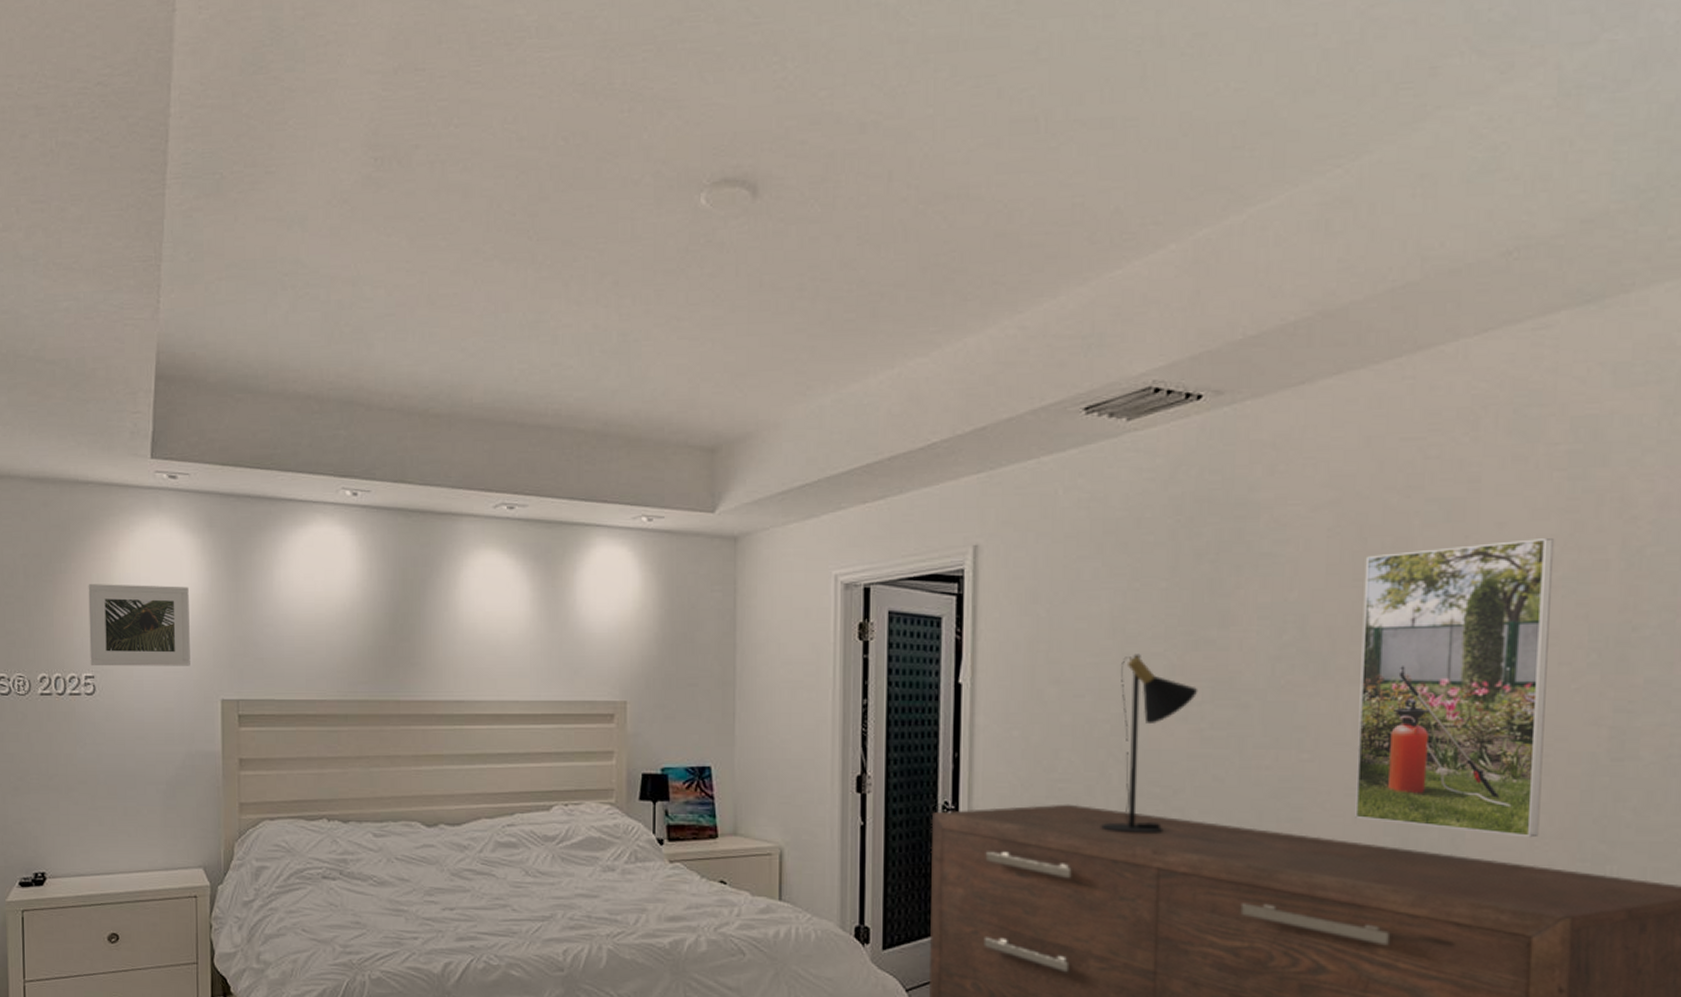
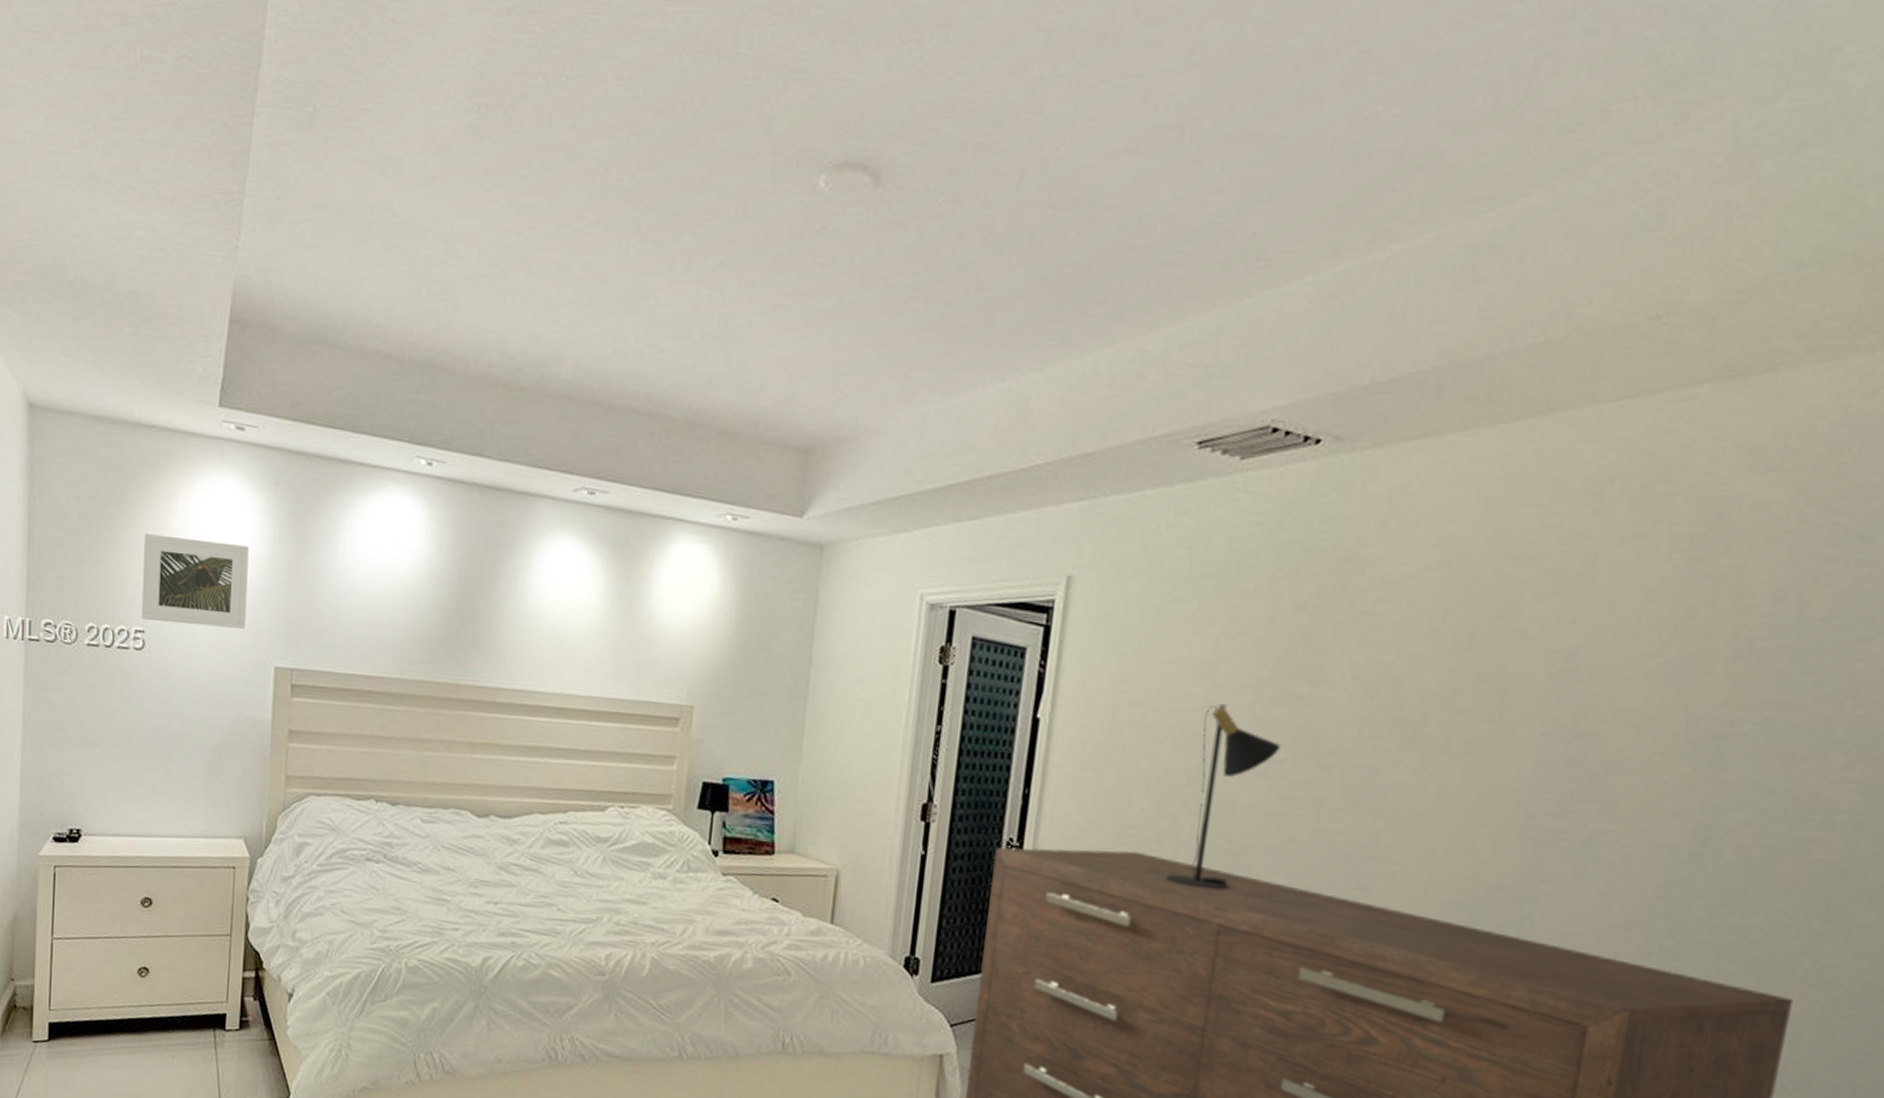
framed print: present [1355,538,1555,838] -> none [1425,621,1665,928]

